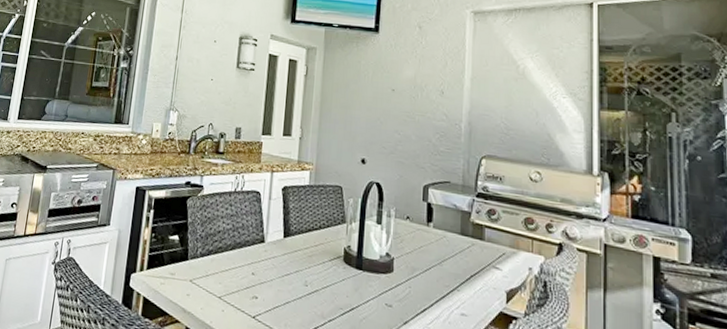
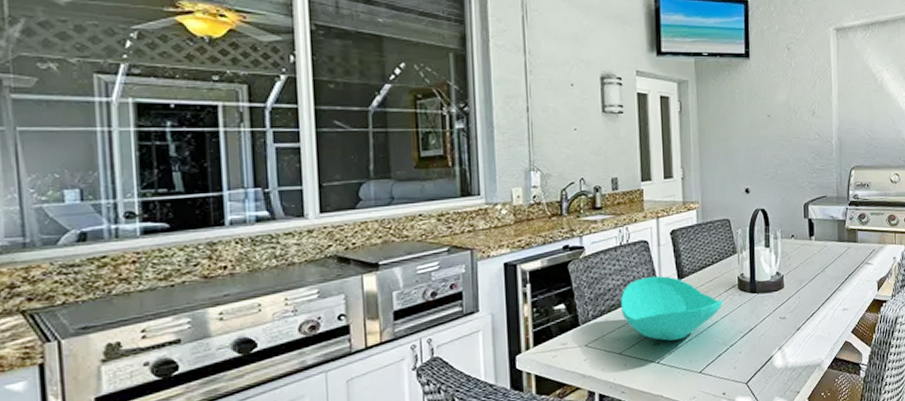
table top decor: none [226,227,326,300] -> present [620,275,723,341]

